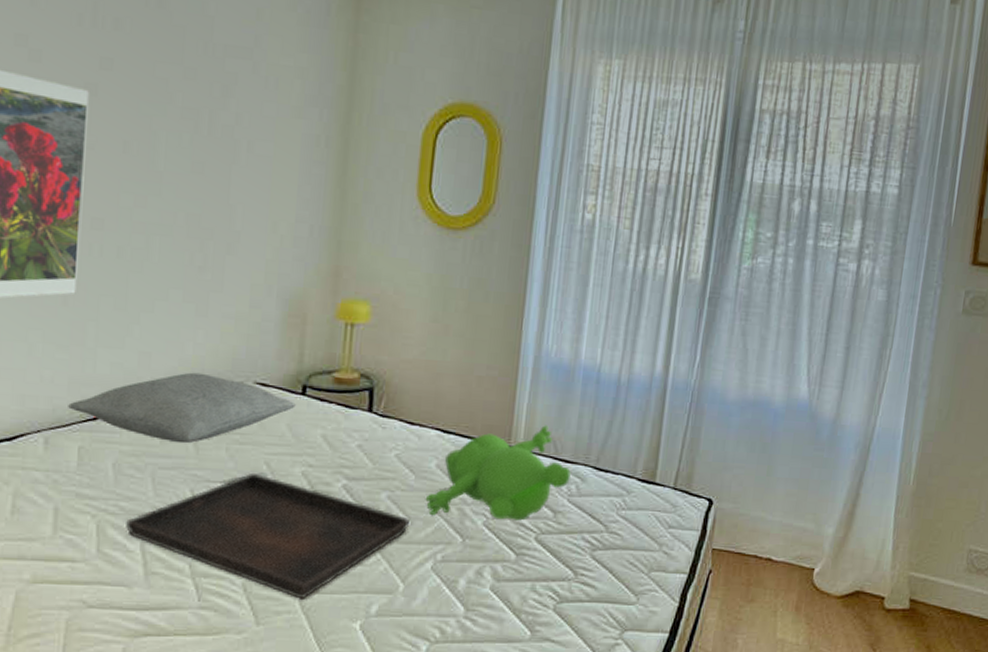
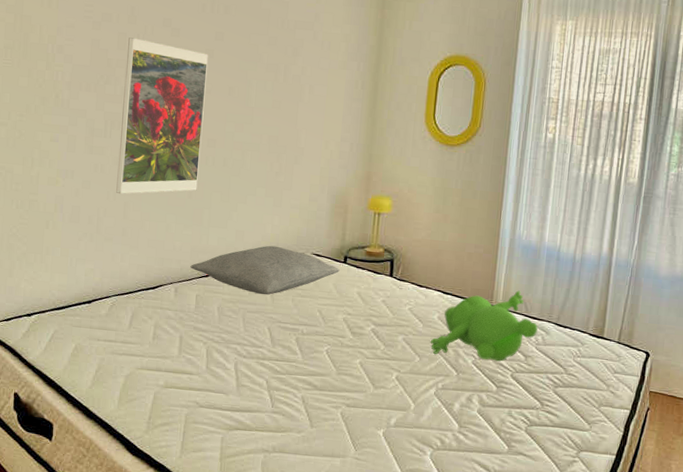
serving tray: present [126,472,411,599] -> none [225,317,420,411]

